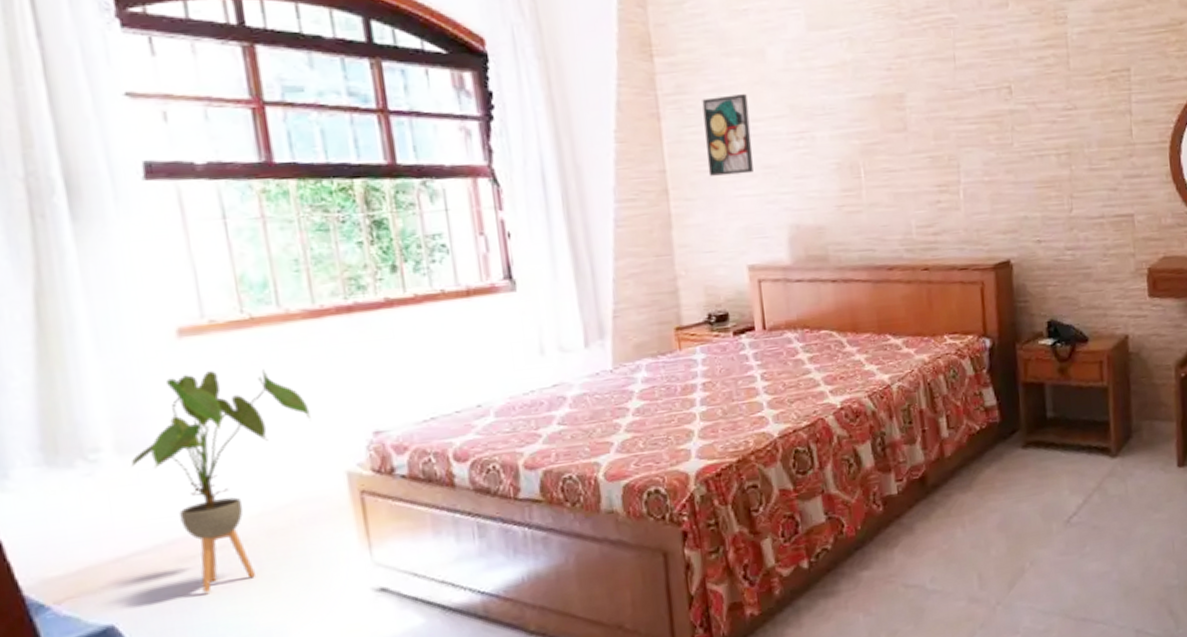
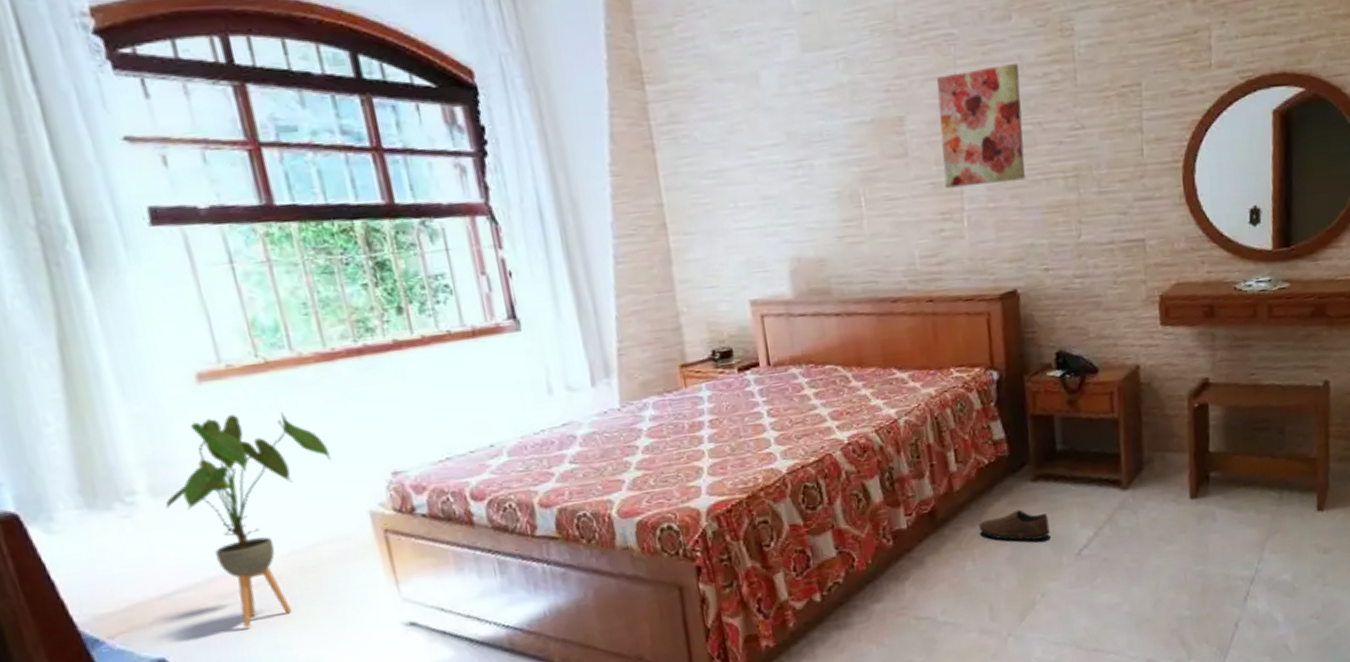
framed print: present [702,94,754,176] -> none [696,122,752,209]
wall art: none [936,48,1020,162] -> present [936,64,1025,189]
shoe: none [969,476,1040,508] -> present [979,509,1050,541]

